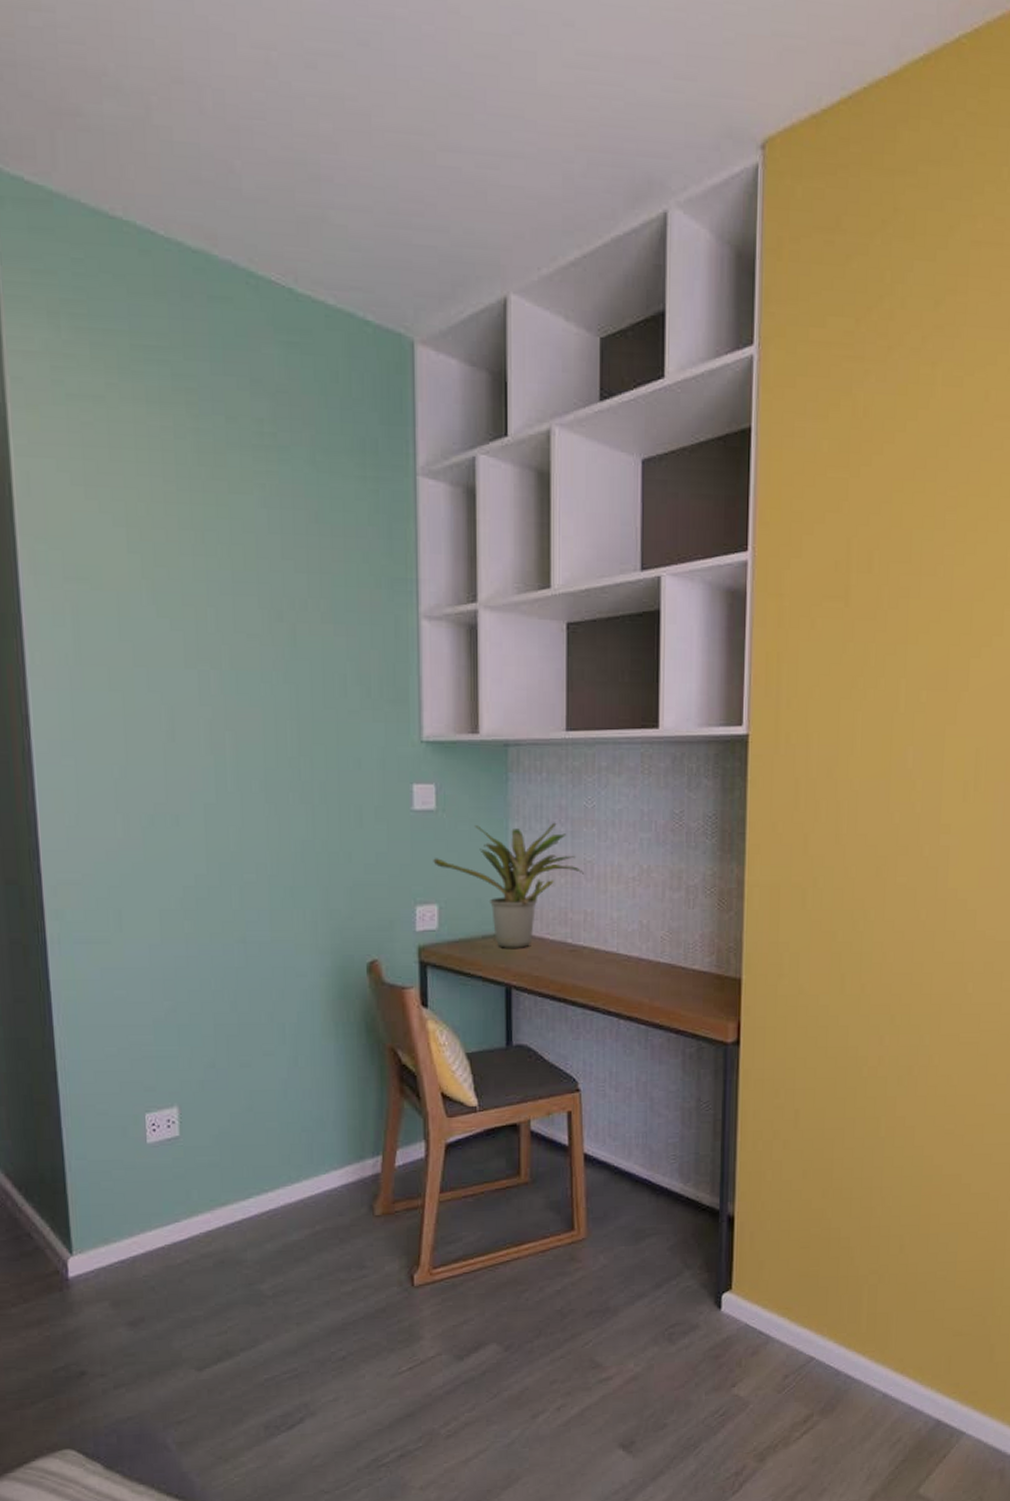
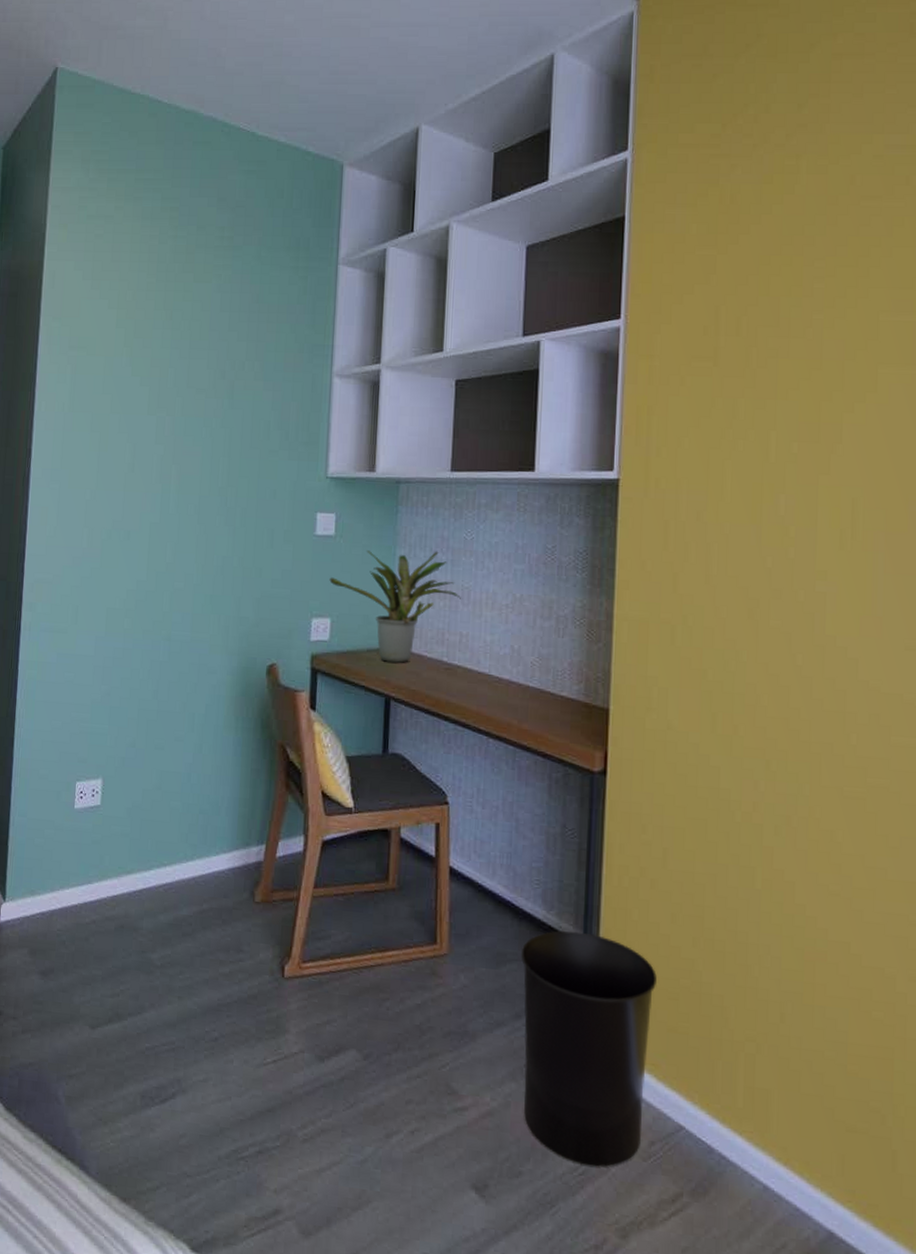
waste bin: none [659,1198,789,1407] -> present [520,931,657,1167]

